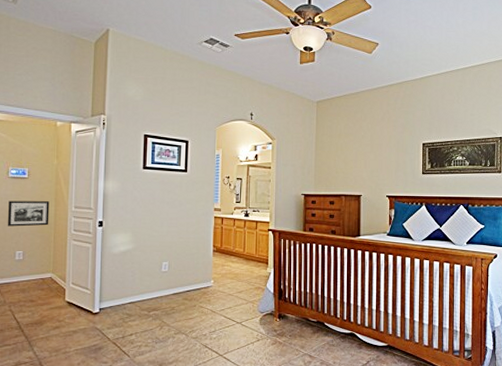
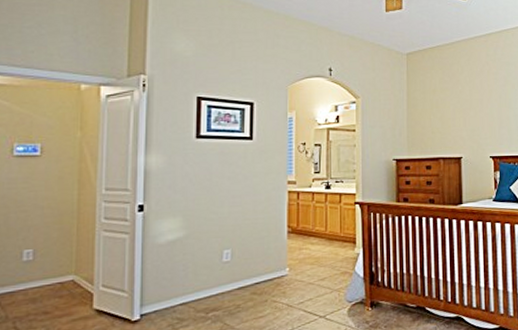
picture frame: present [7,201,50,227] -> none [10,184,71,219]

